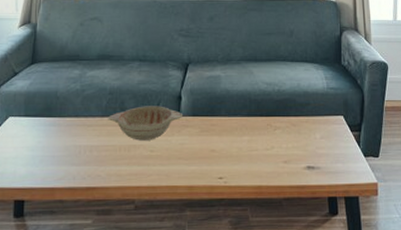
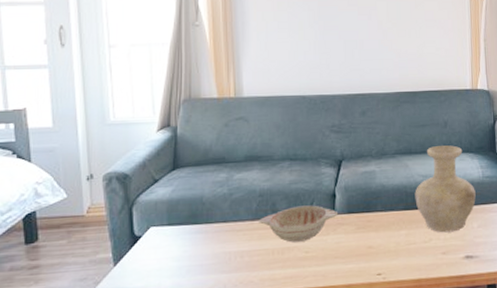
vase: none [258,55,319,142] -> present [415,145,476,233]

